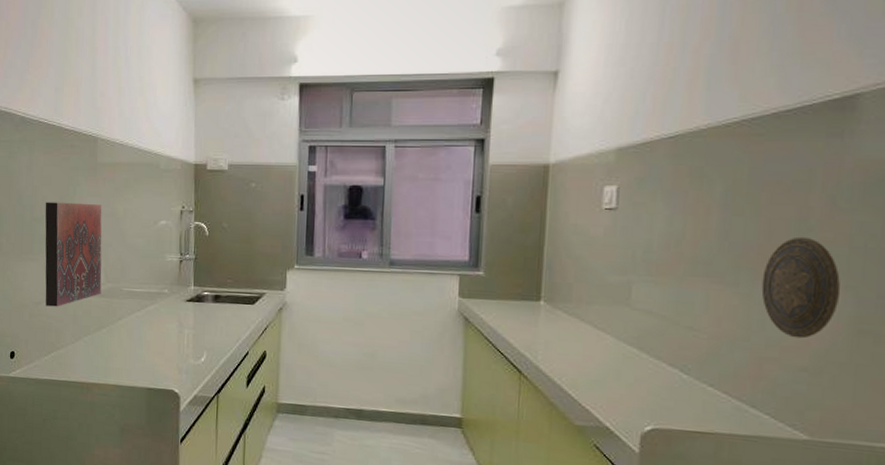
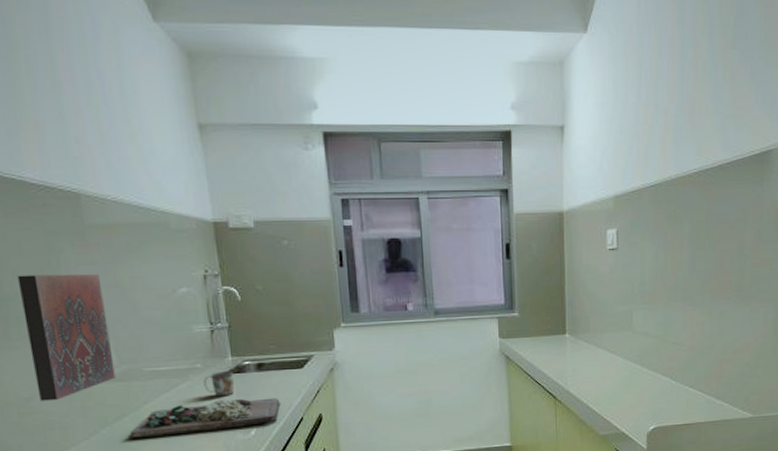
cutting board: none [104,324,230,354] -> present [129,397,281,439]
mug: none [168,298,194,322] -> present [203,371,235,397]
decorative plate: present [761,236,841,339] -> none [719,263,766,342]

